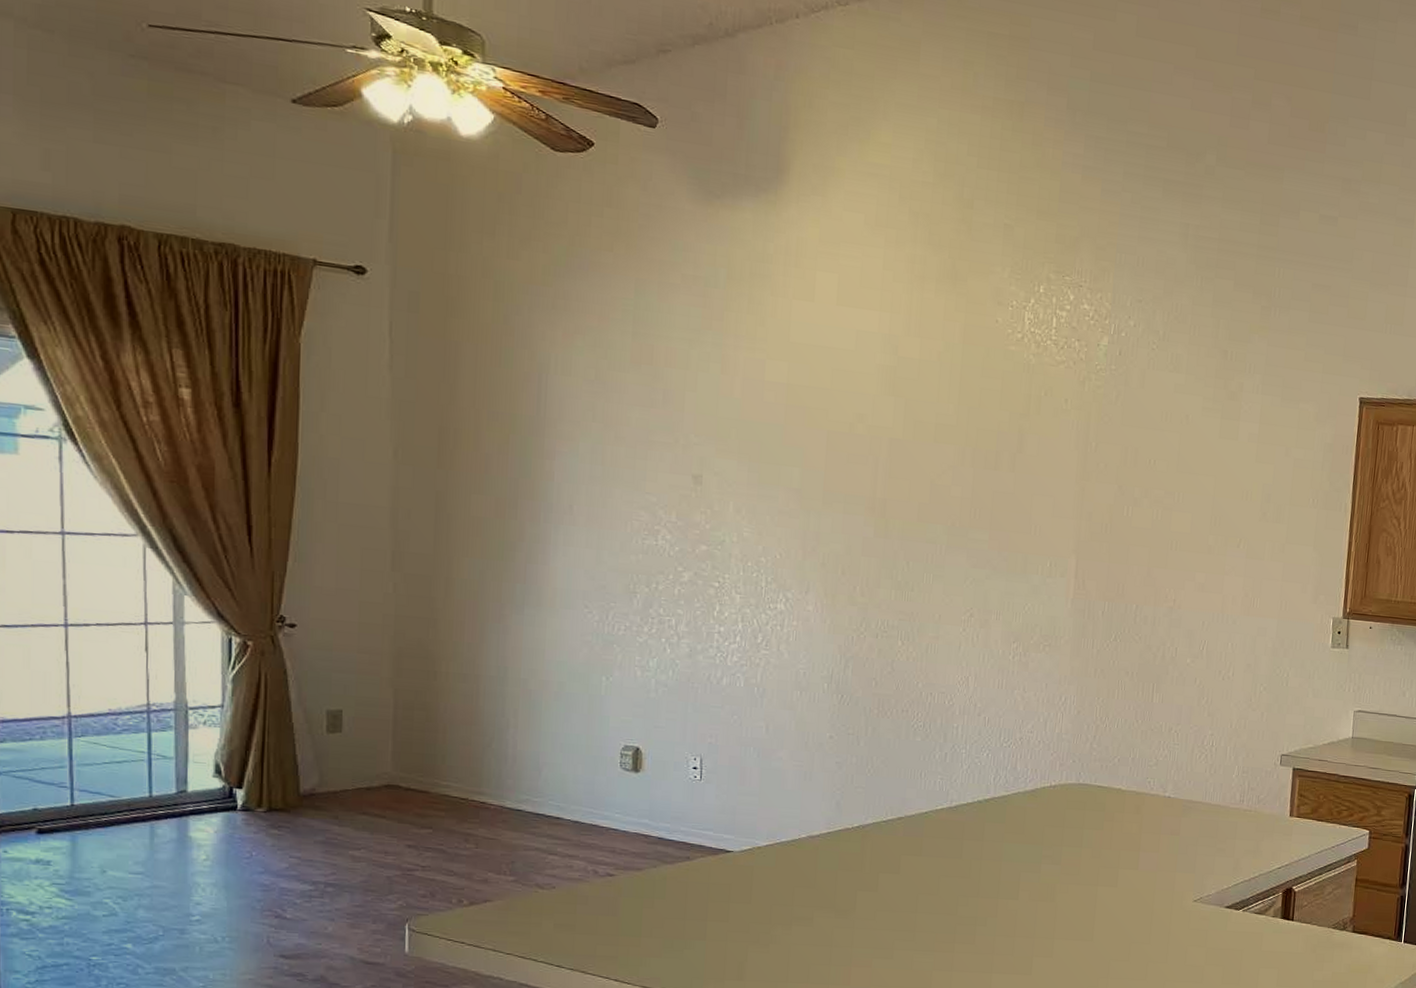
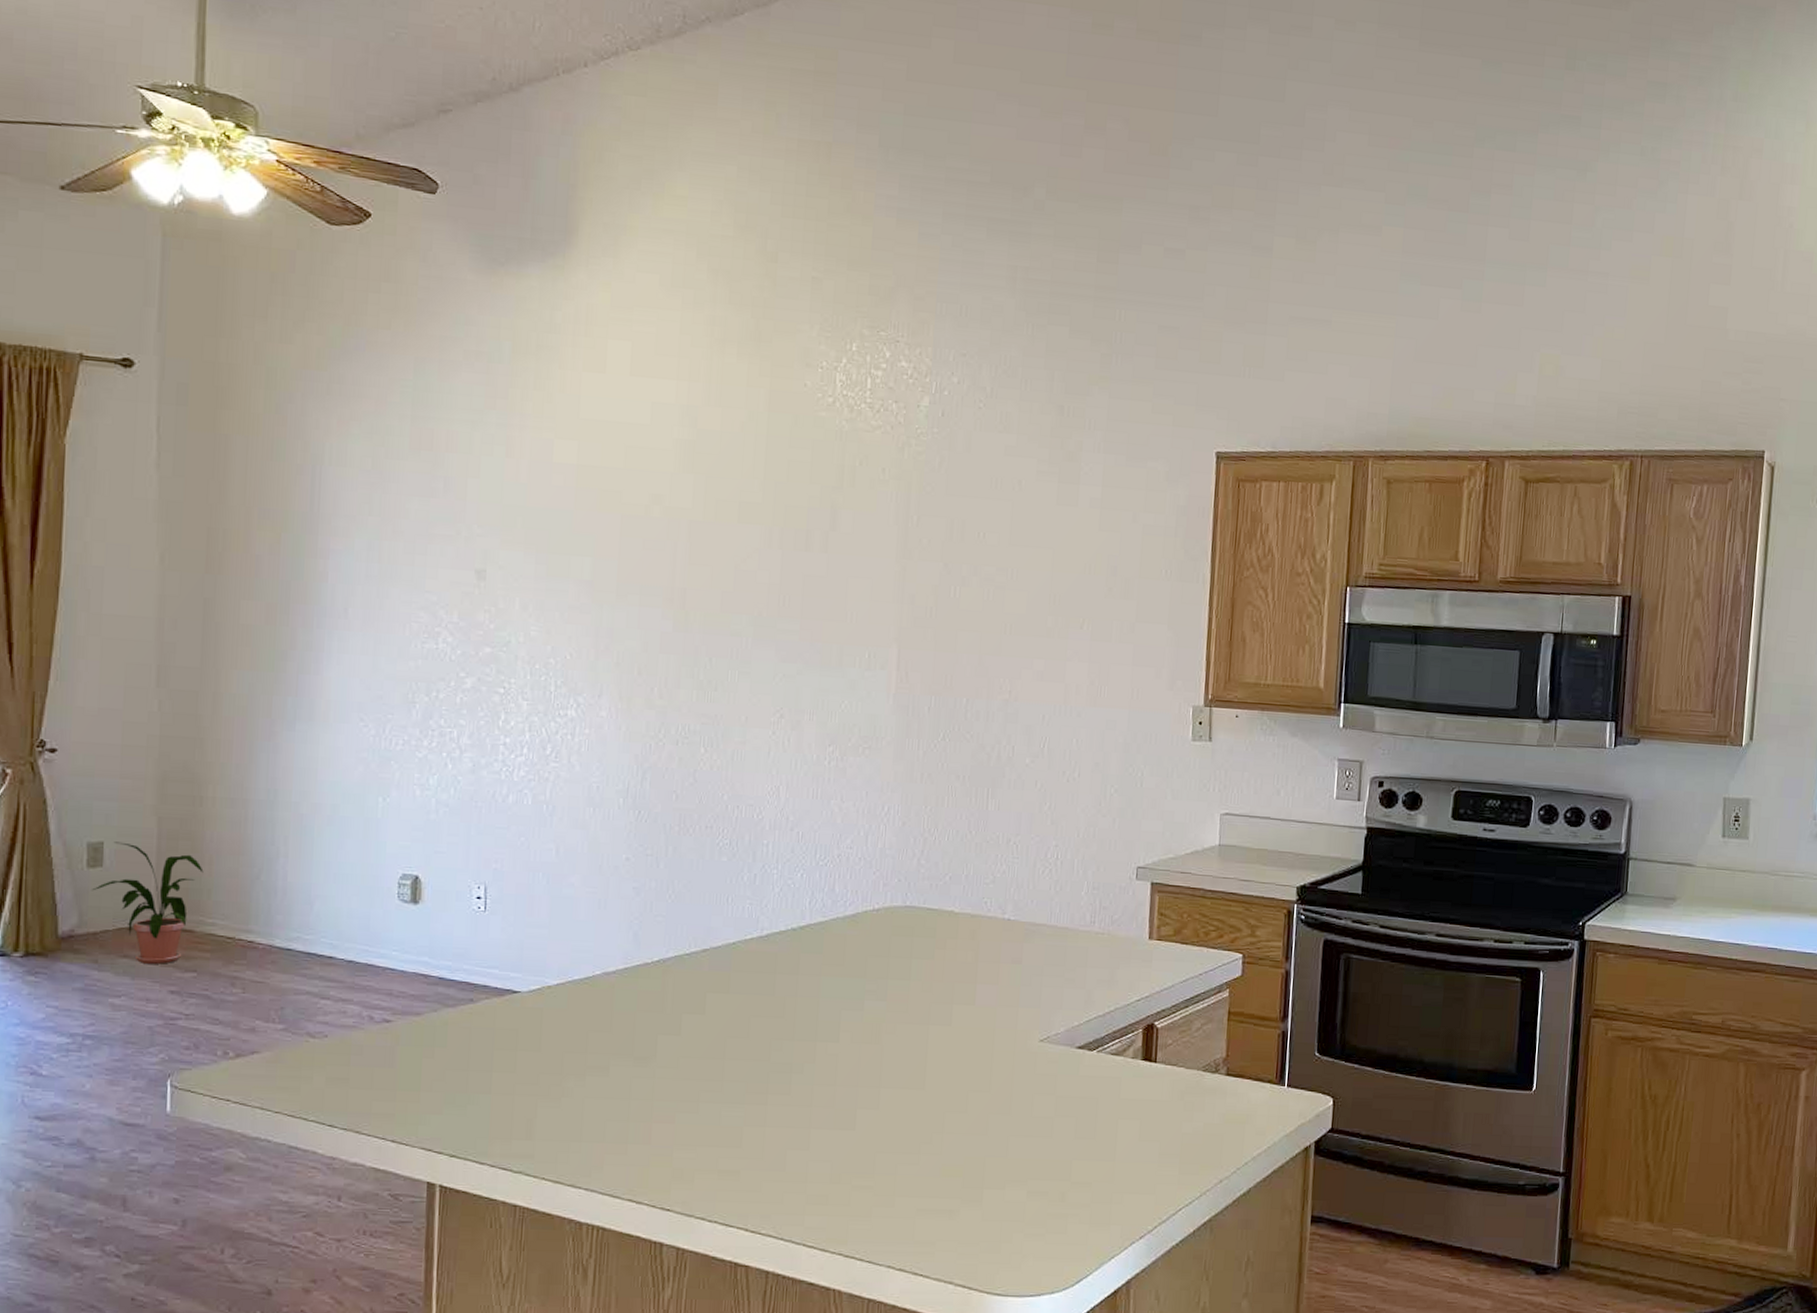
house plant: none [332,710,438,821] -> present [92,841,204,964]

